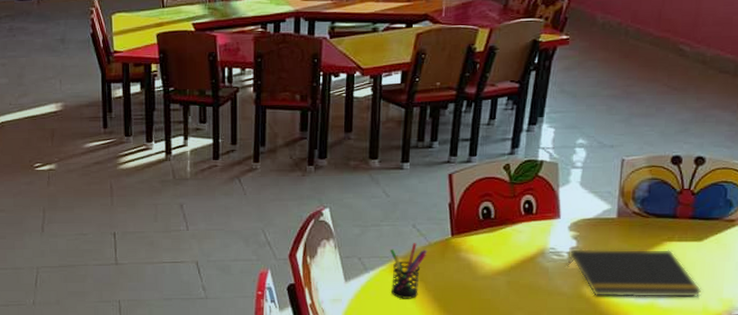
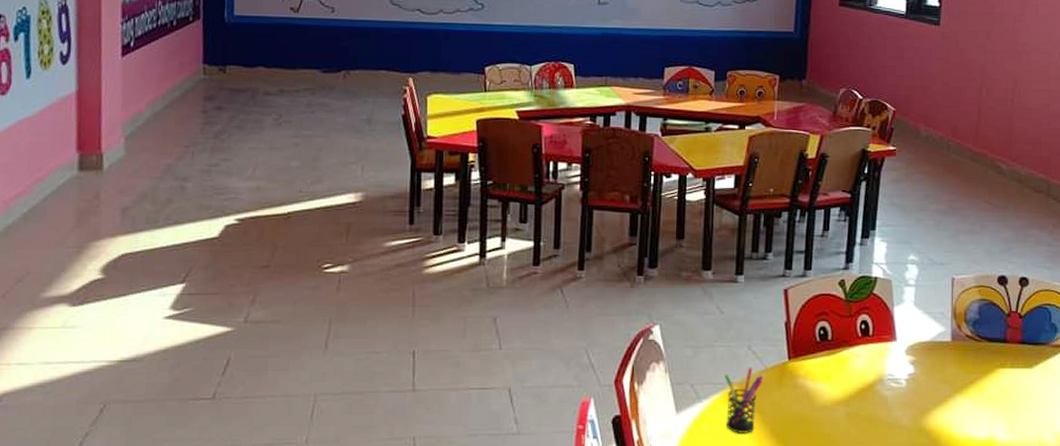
notepad: present [567,249,701,298] -> none [906,376,1036,432]

